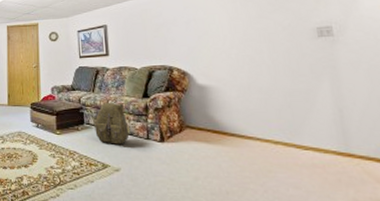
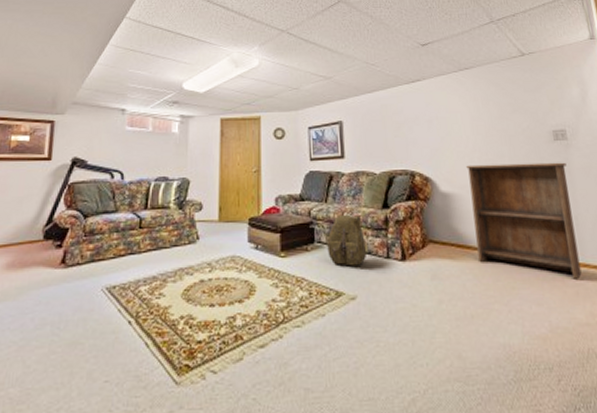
bookshelf: none [223,57,345,167] -> present [466,162,582,279]

